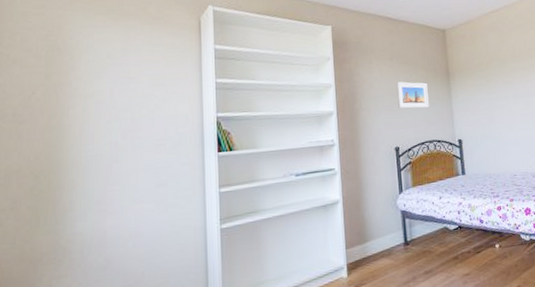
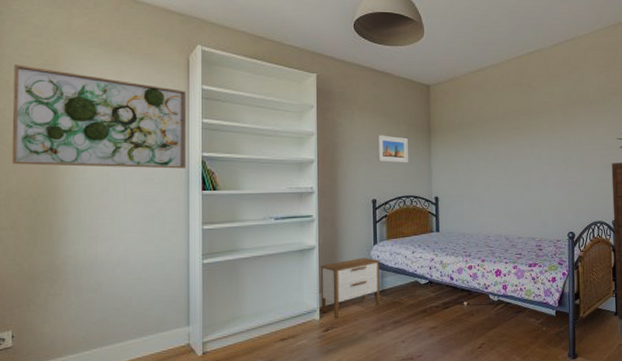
wall art: none [11,37,201,141] -> present [11,65,187,169]
nightstand: none [345,207,410,274] -> present [320,257,381,318]

